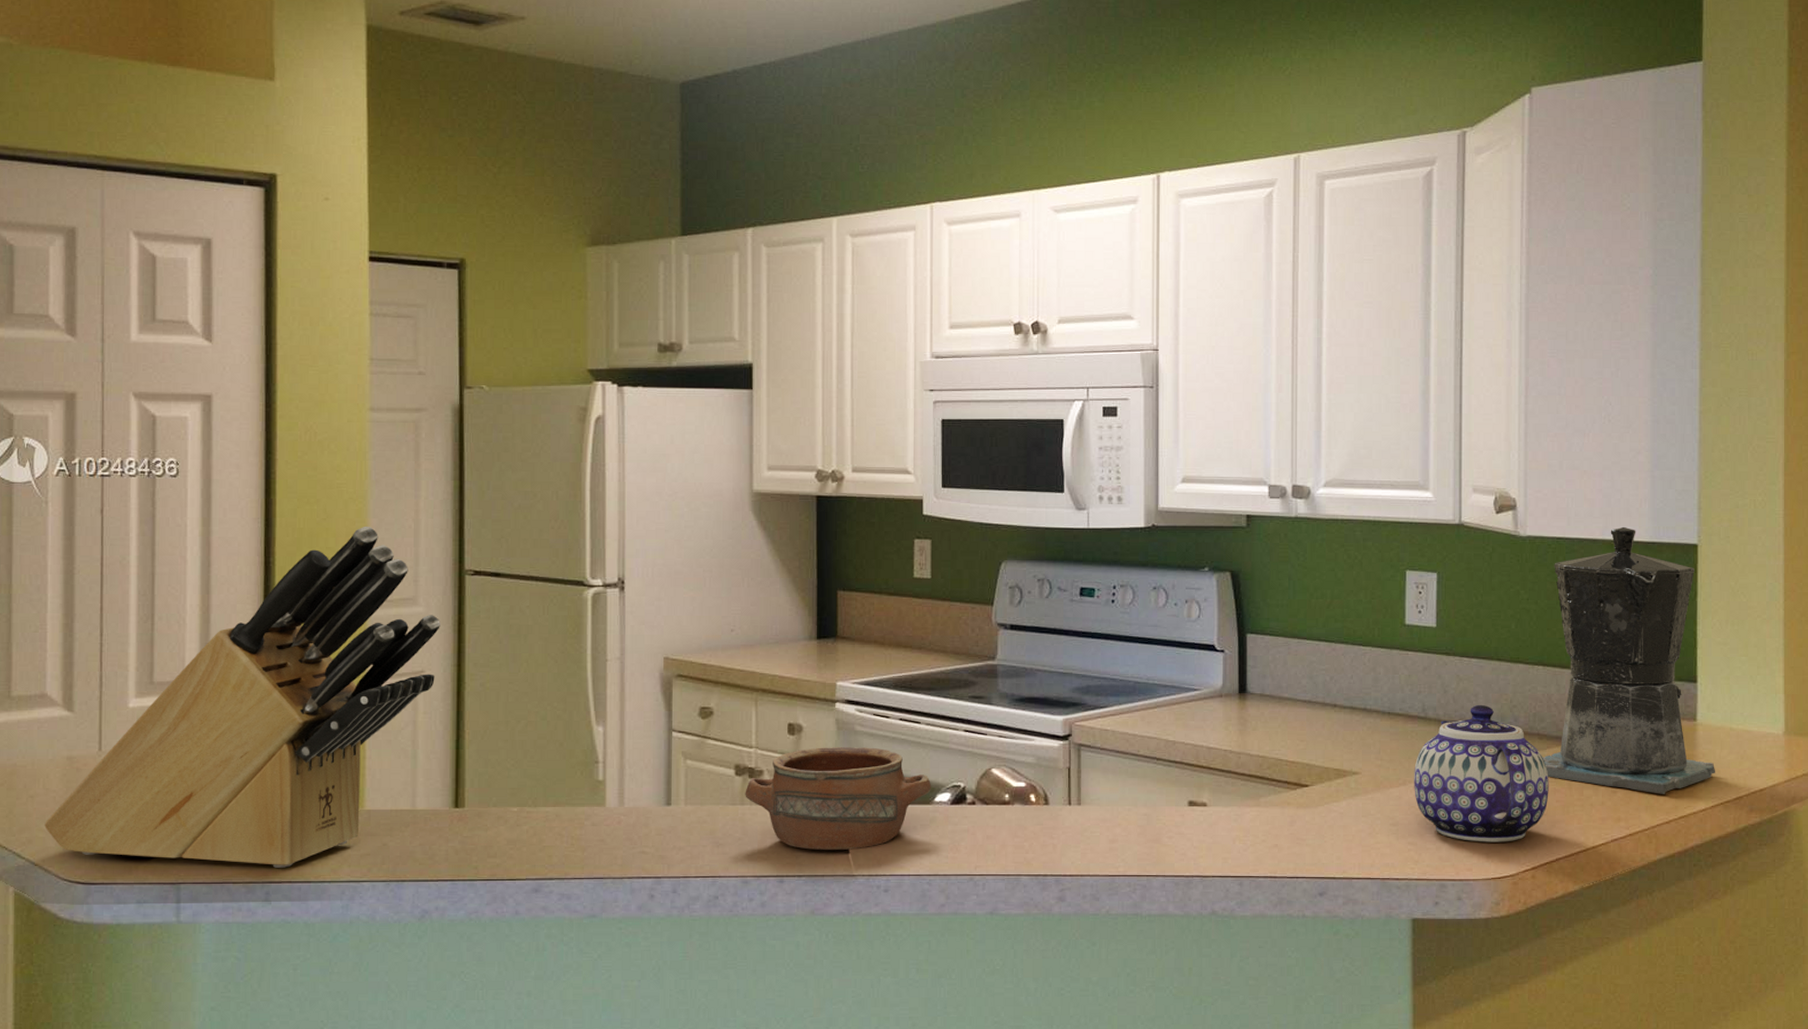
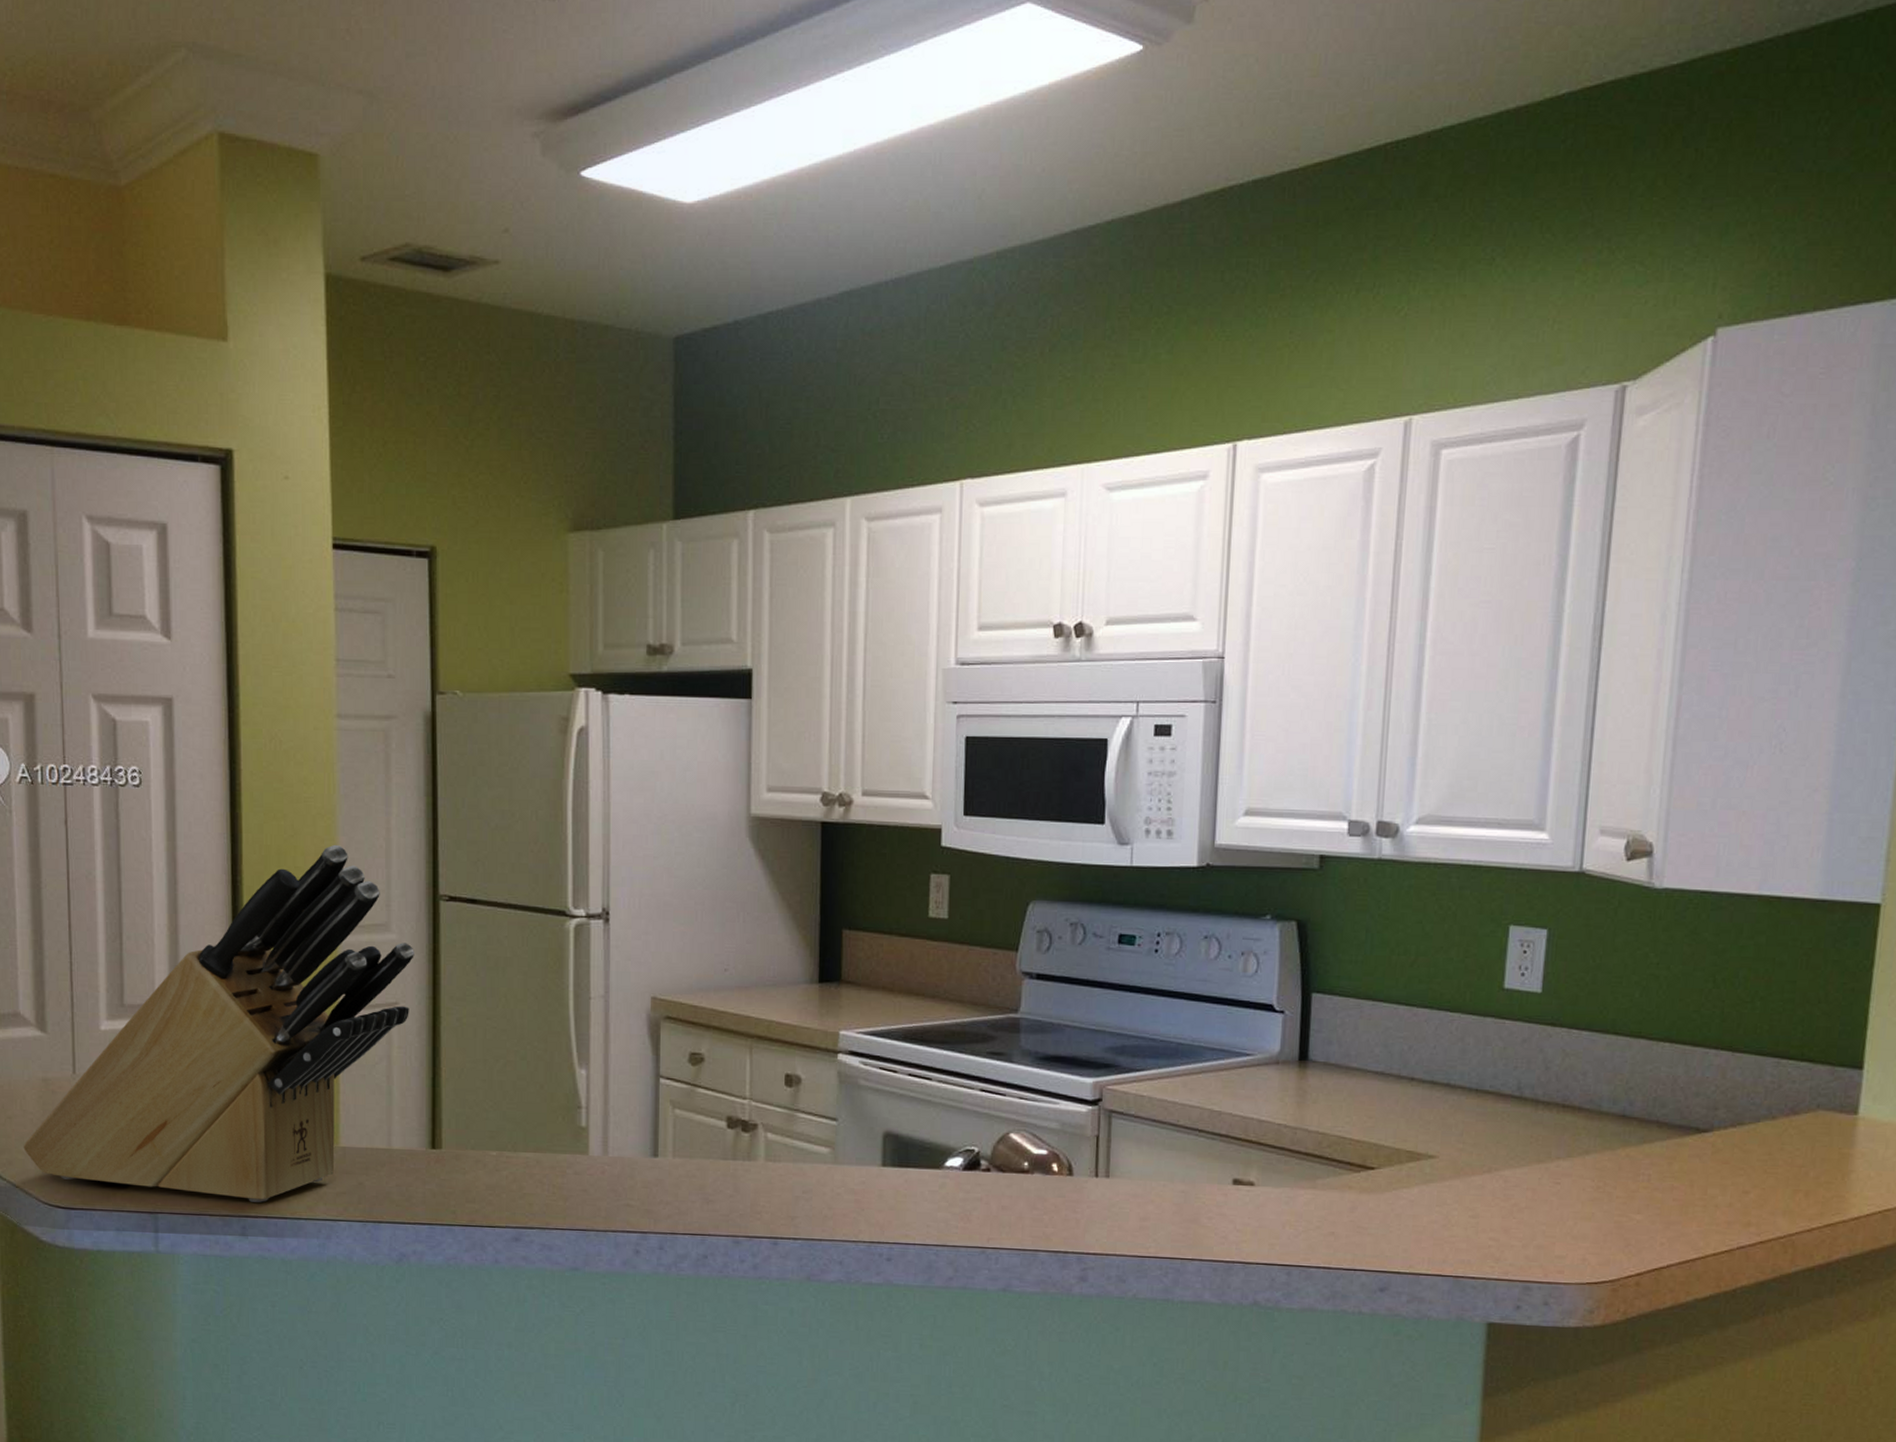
pottery: present [745,747,932,851] -> none [737,1101,943,1215]
teapot: present [1414,704,1549,842] -> none [1500,1084,1667,1244]
coffee maker: present [1542,526,1716,794] -> none [1660,880,1877,1198]

